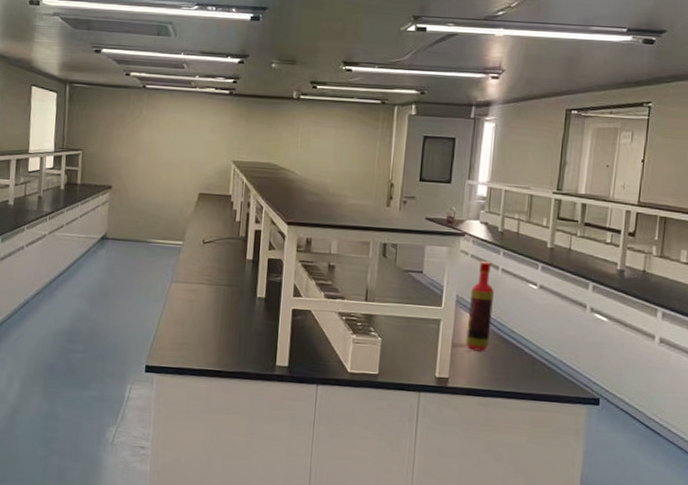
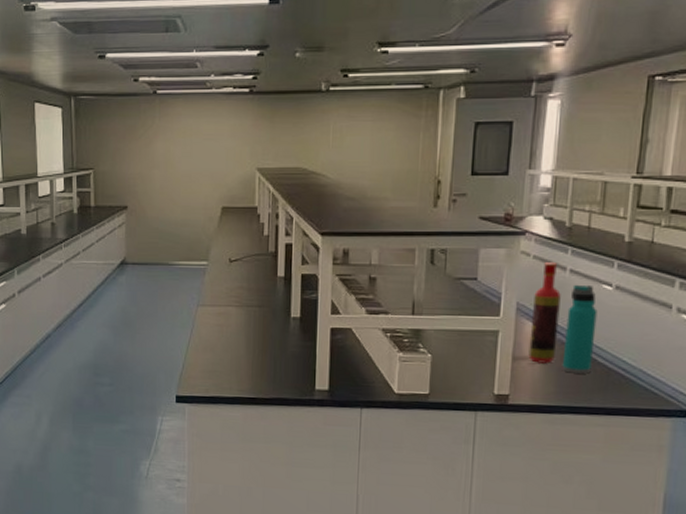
water bottle: none [494,282,525,362] -> present [561,284,598,374]

